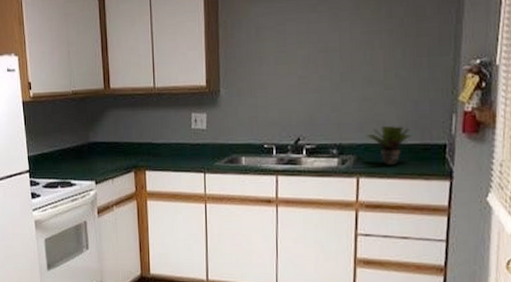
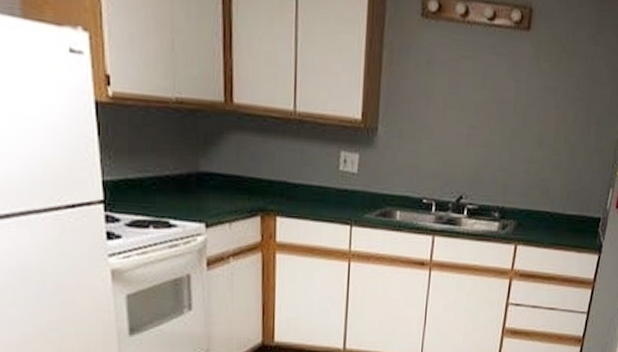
potted plant: present [366,125,412,166] -> none [529,193,572,236]

